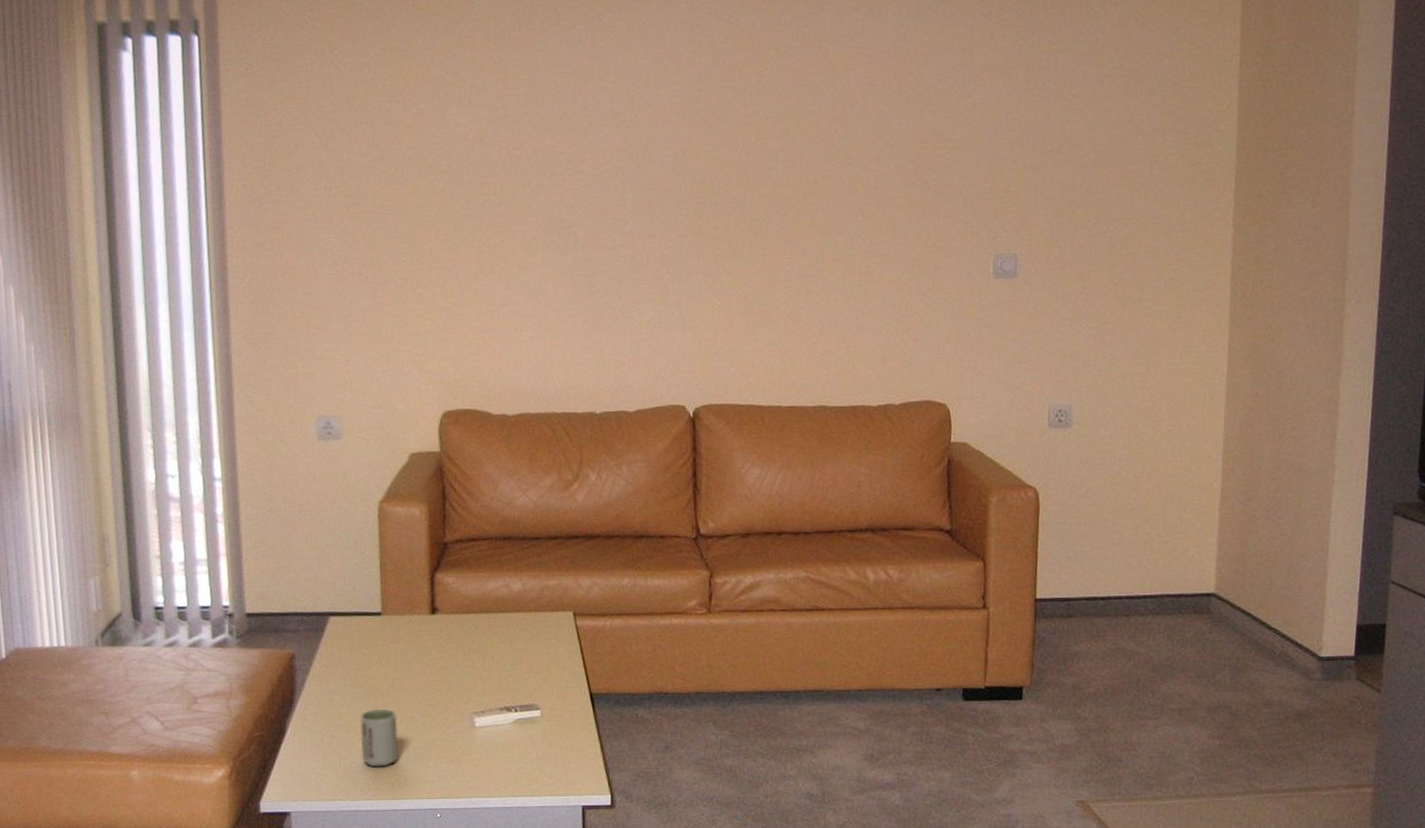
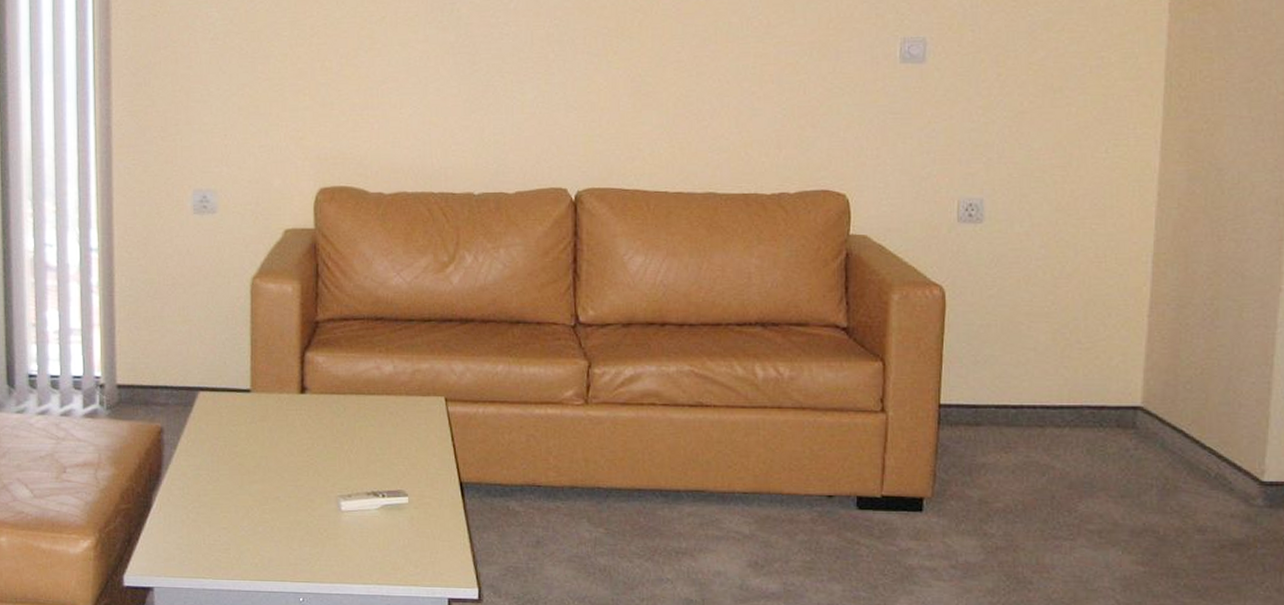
cup: present [360,708,398,768] -> none [225,487,263,547]

